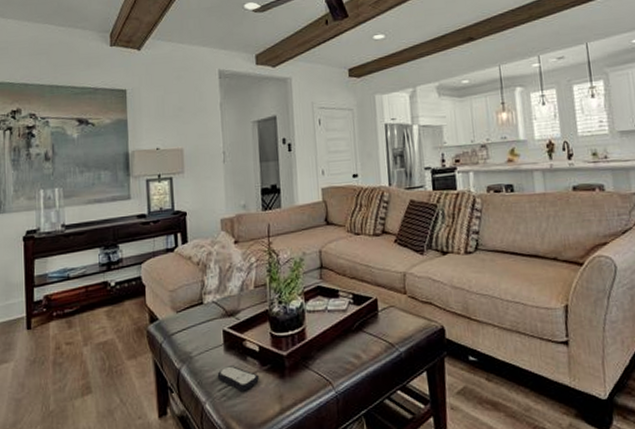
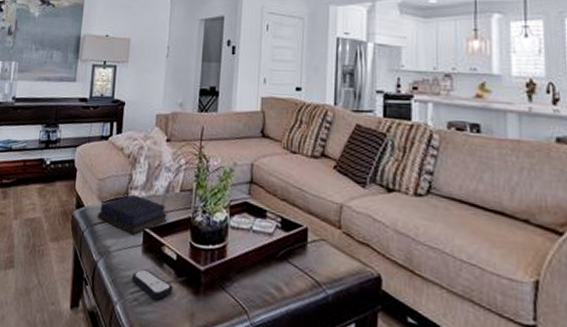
book: none [173,298,245,337] -> present [97,194,167,235]

